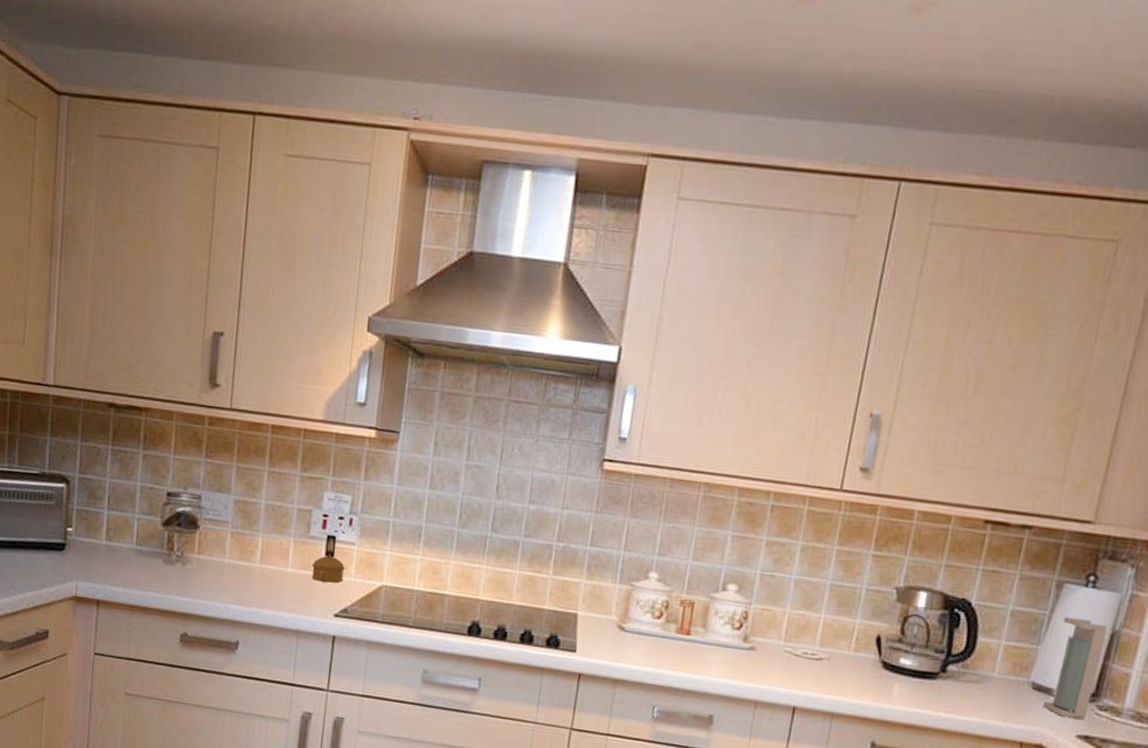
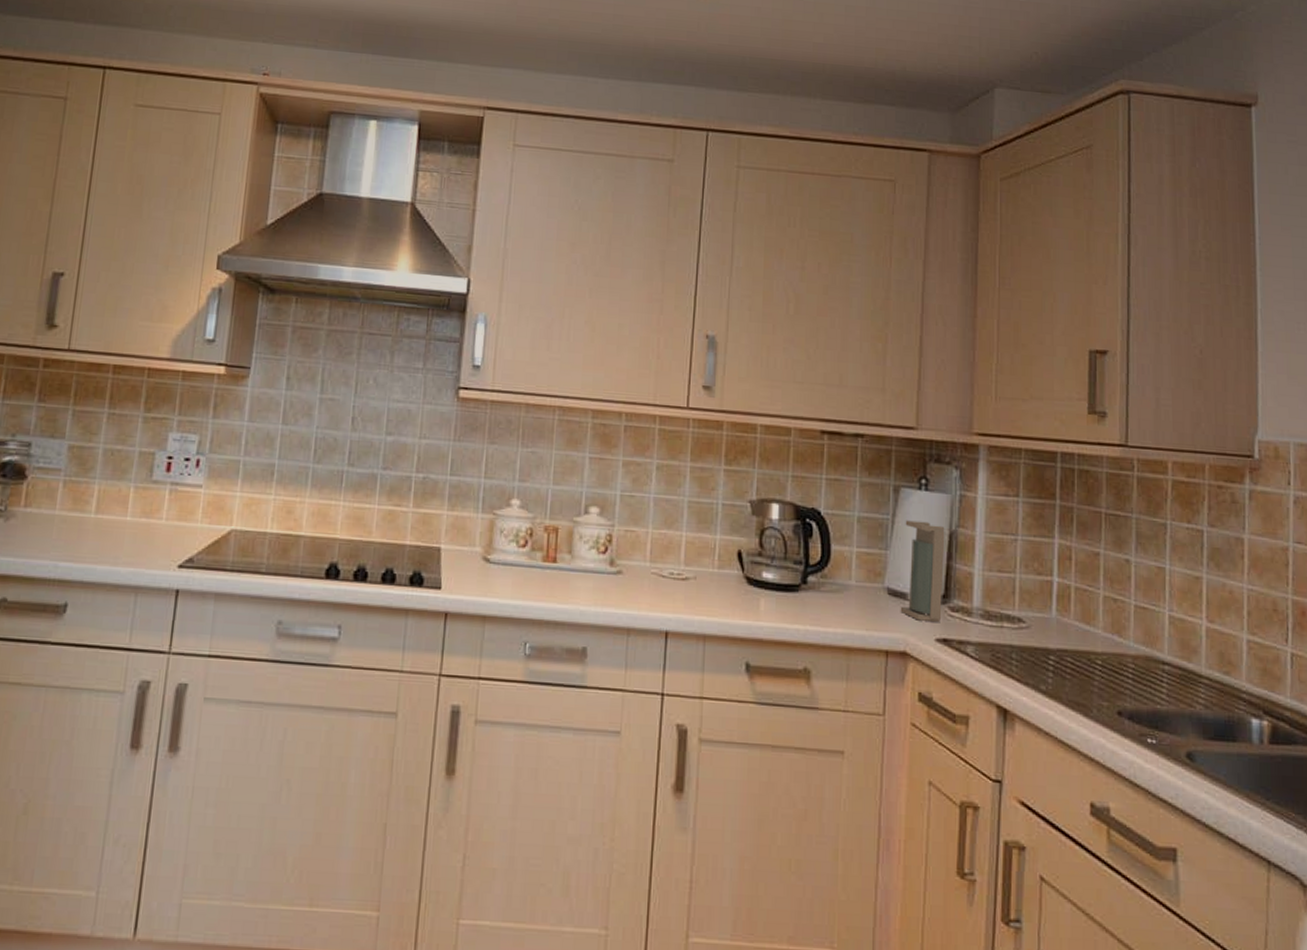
oil lamp: present [311,534,345,583] -> none [153,477,191,531]

